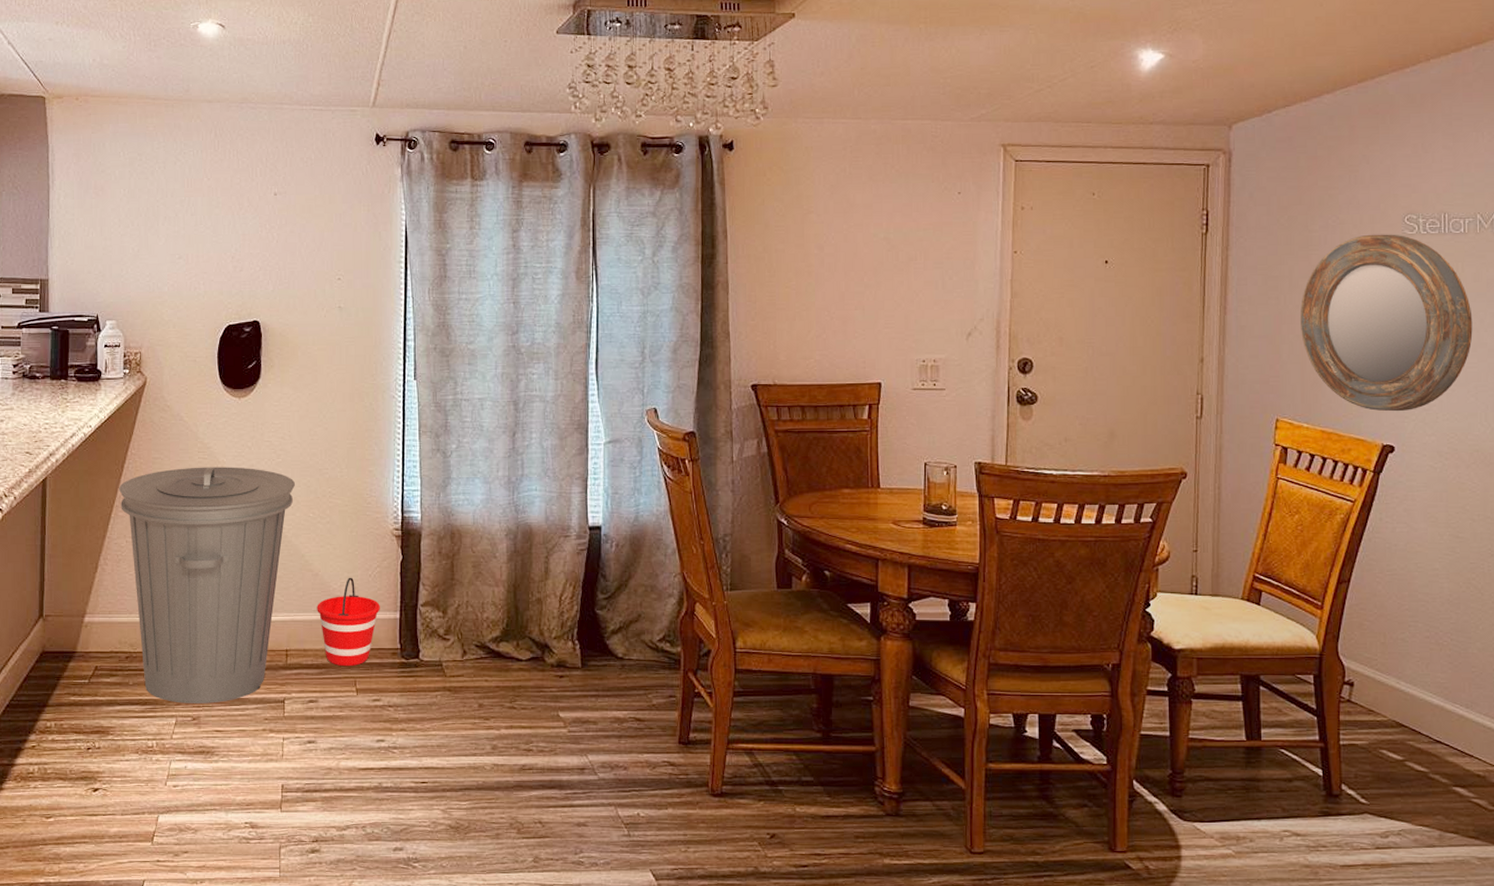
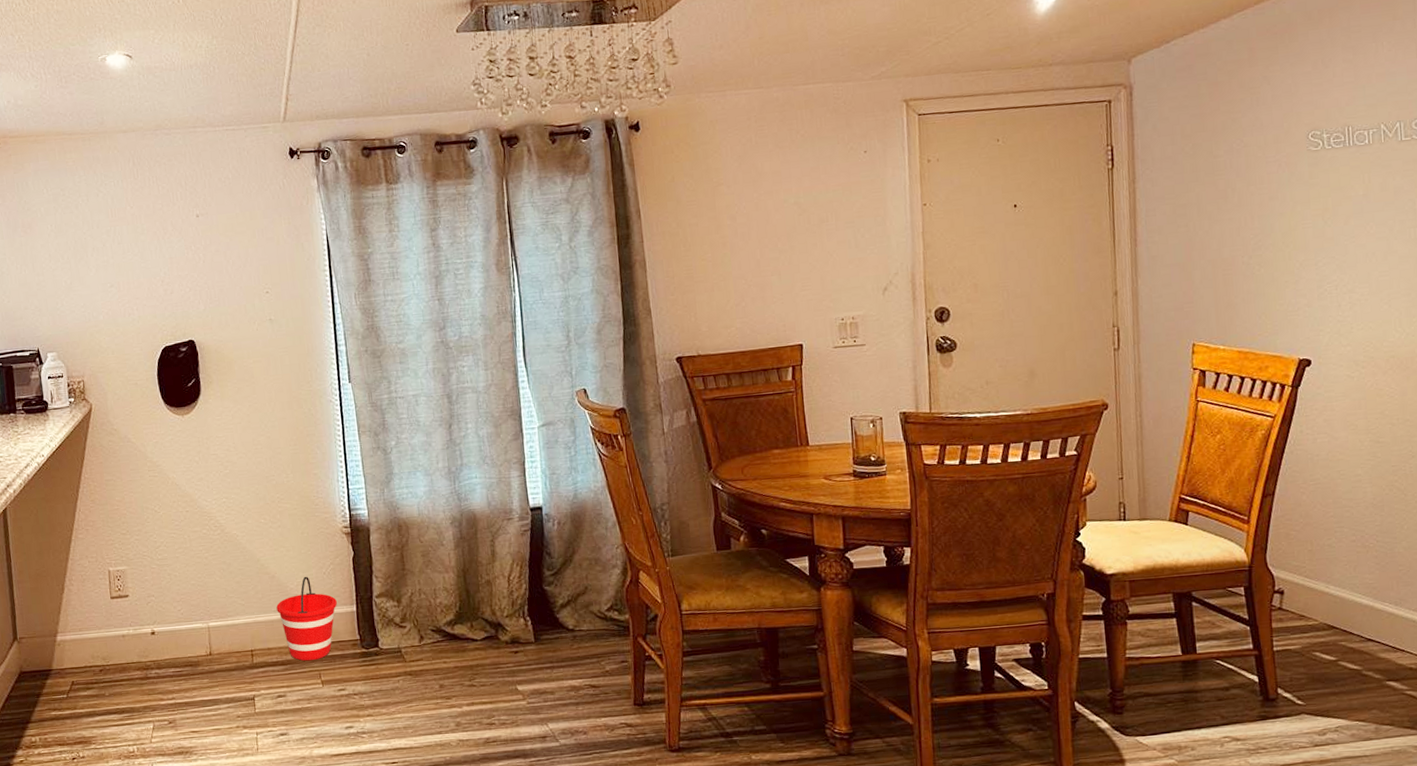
trash can: present [119,467,296,704] -> none [76,481,245,709]
home mirror: present [1300,234,1473,412] -> none [1210,152,1383,327]

